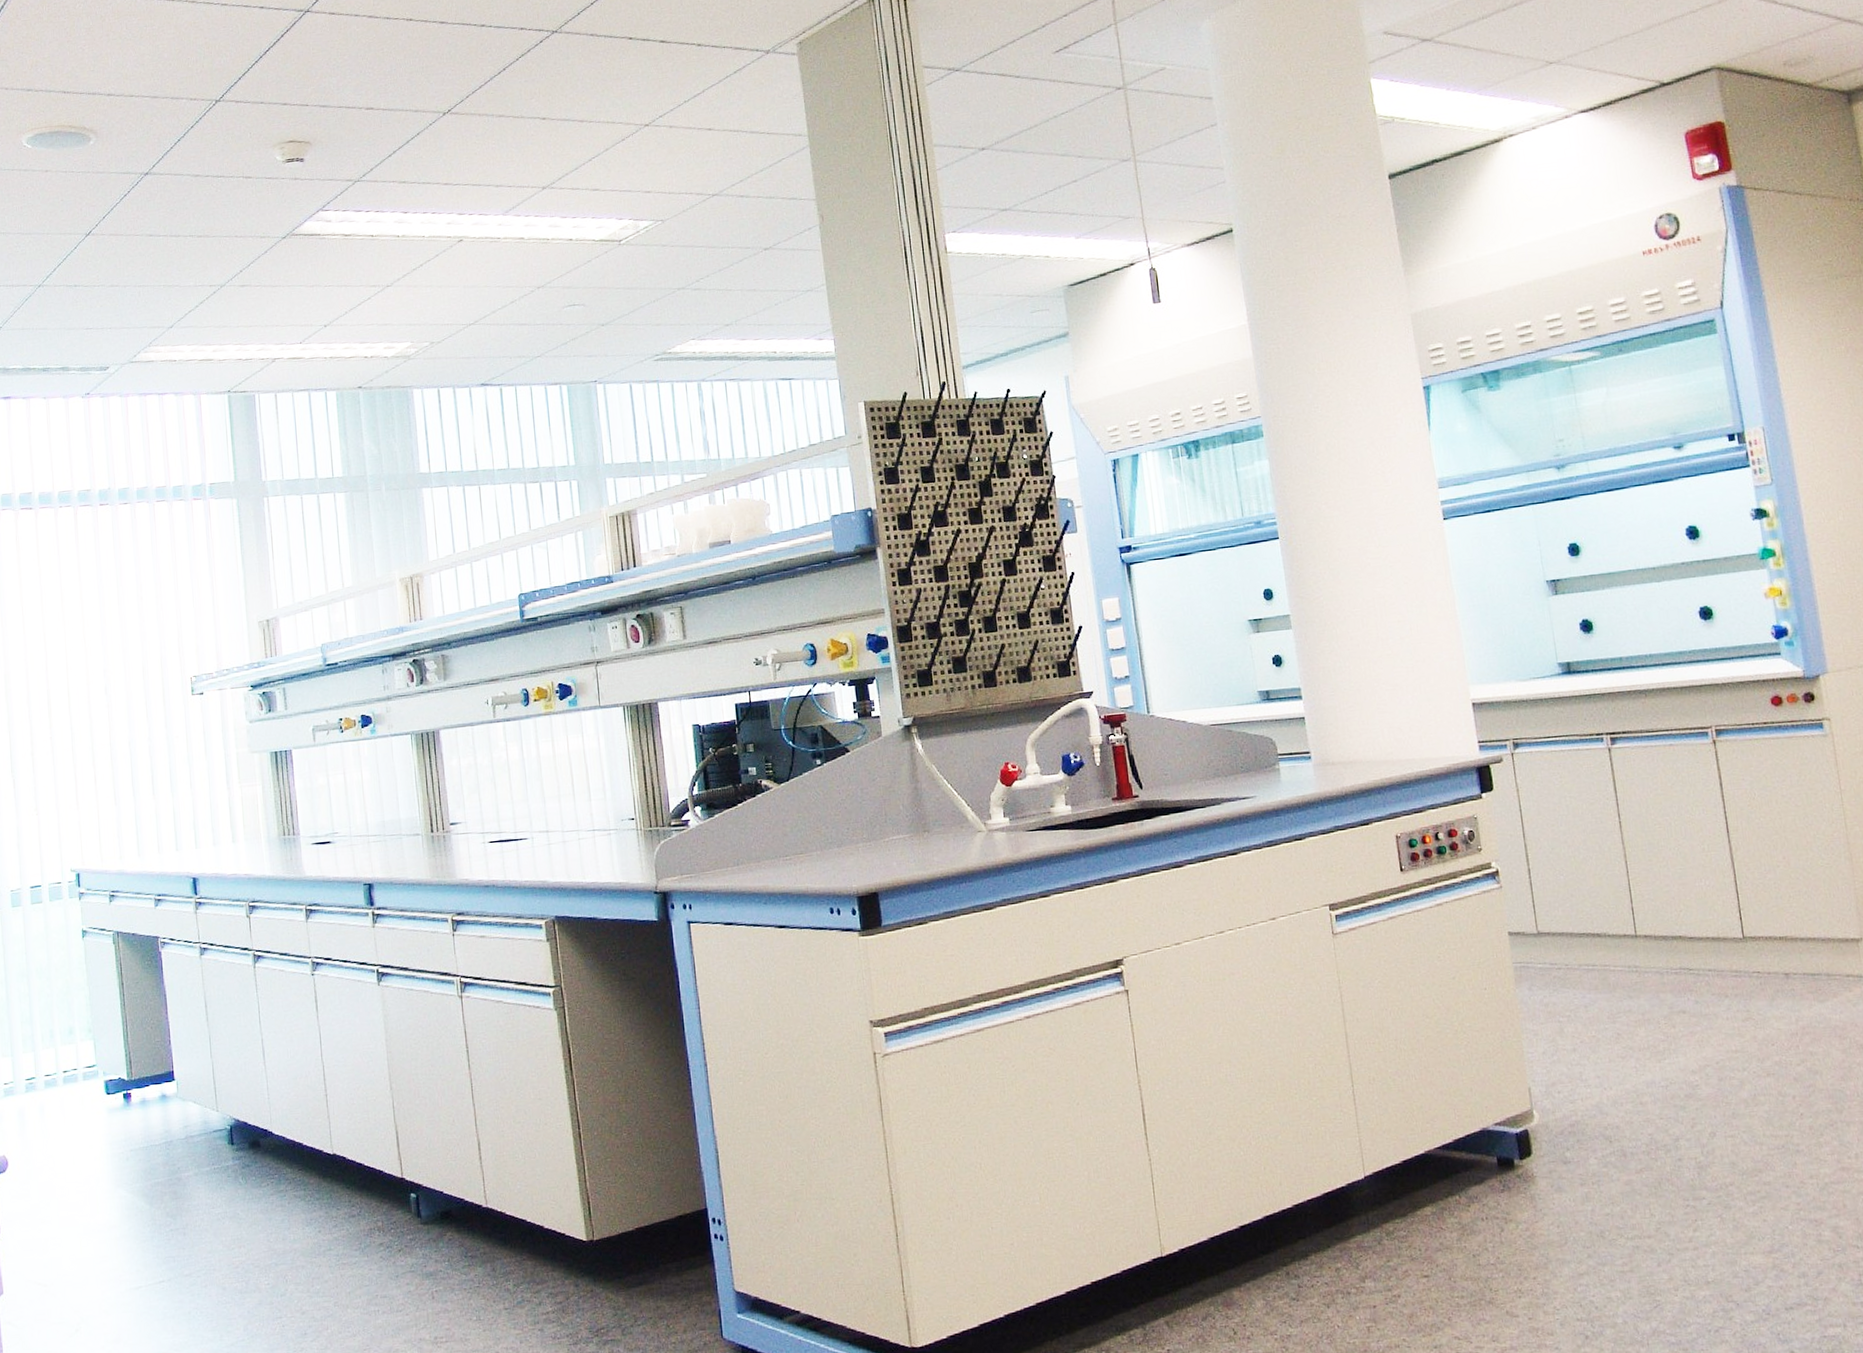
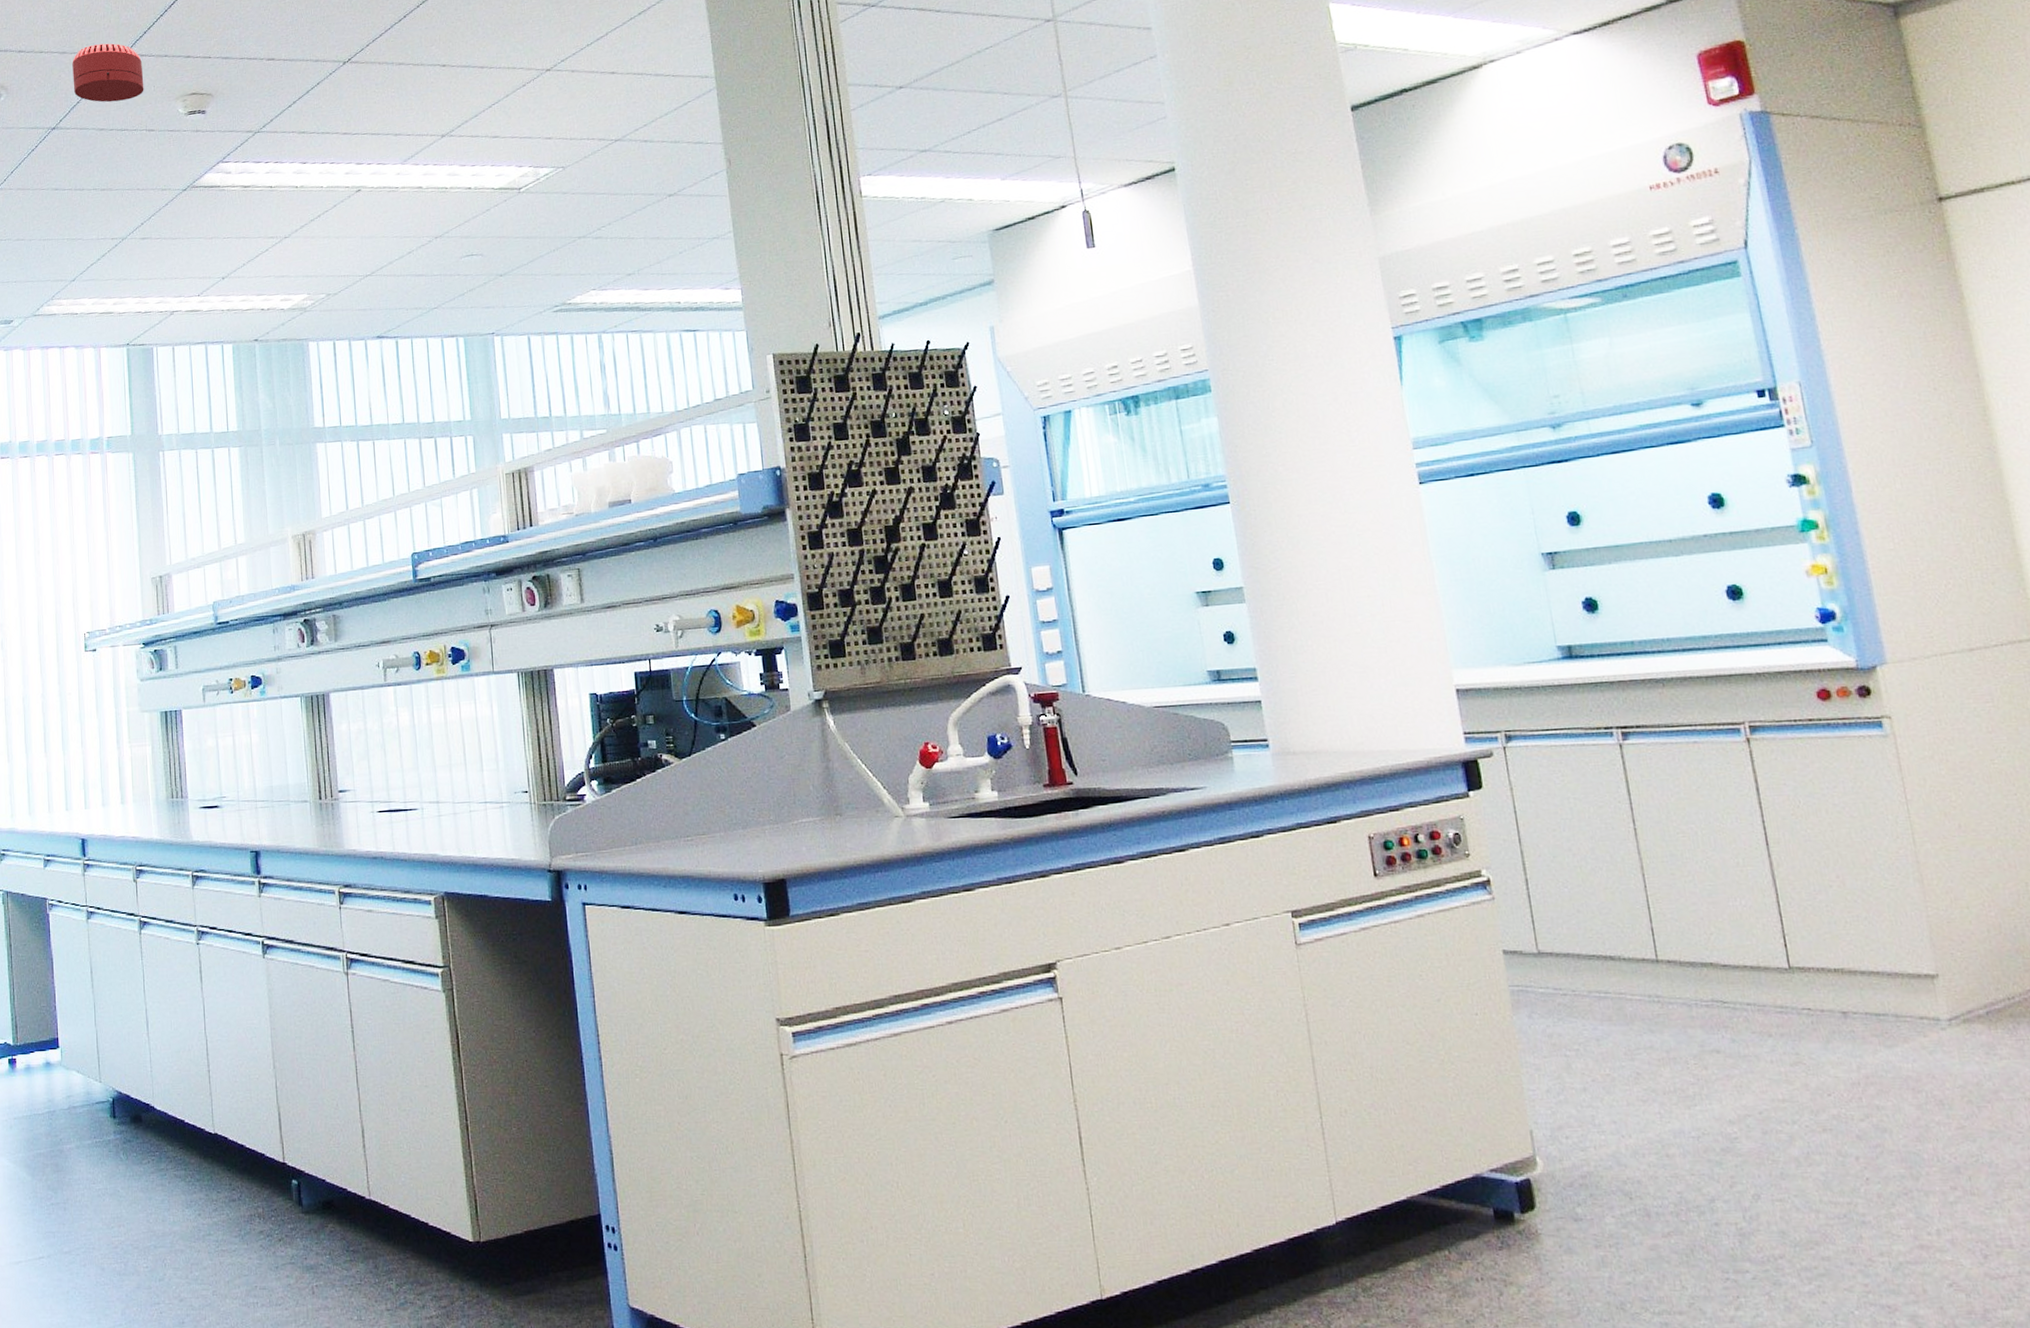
smoke detector: none [164,88,240,149] -> present [72,43,144,103]

